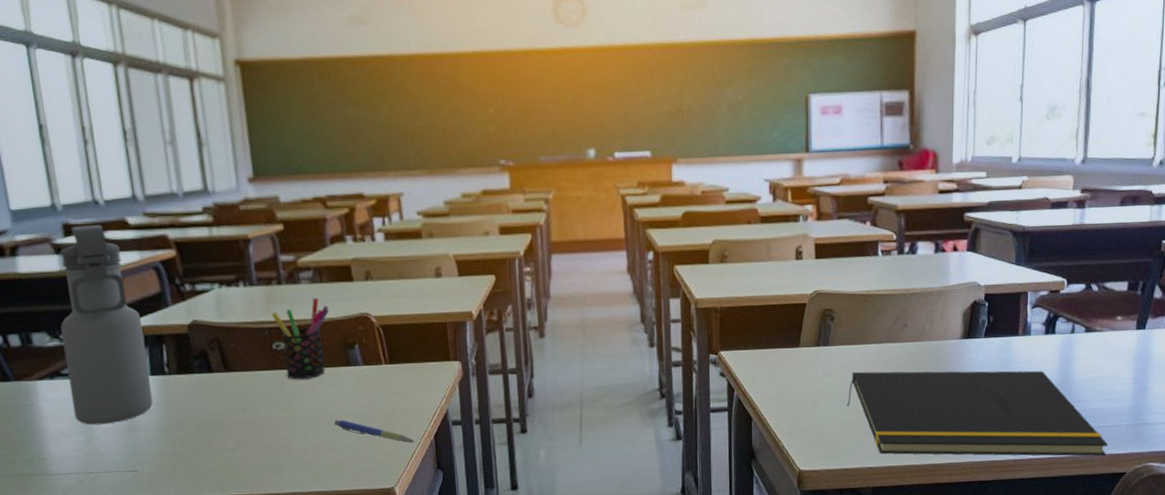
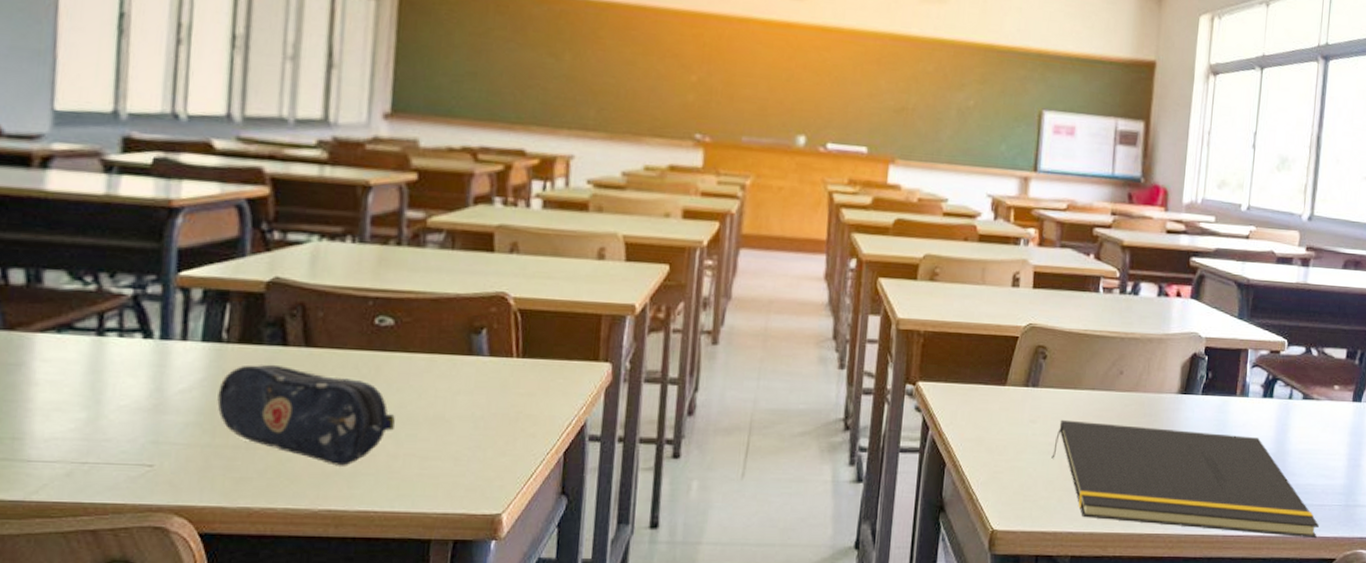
water bottle: present [60,225,153,425] -> none [80,141,205,400]
pencil case: none [170,387,302,461] -> present [217,364,395,466]
pen holder: present [272,297,330,380] -> none [381,266,458,366]
pen: present [333,419,414,442] -> none [436,421,537,458]

